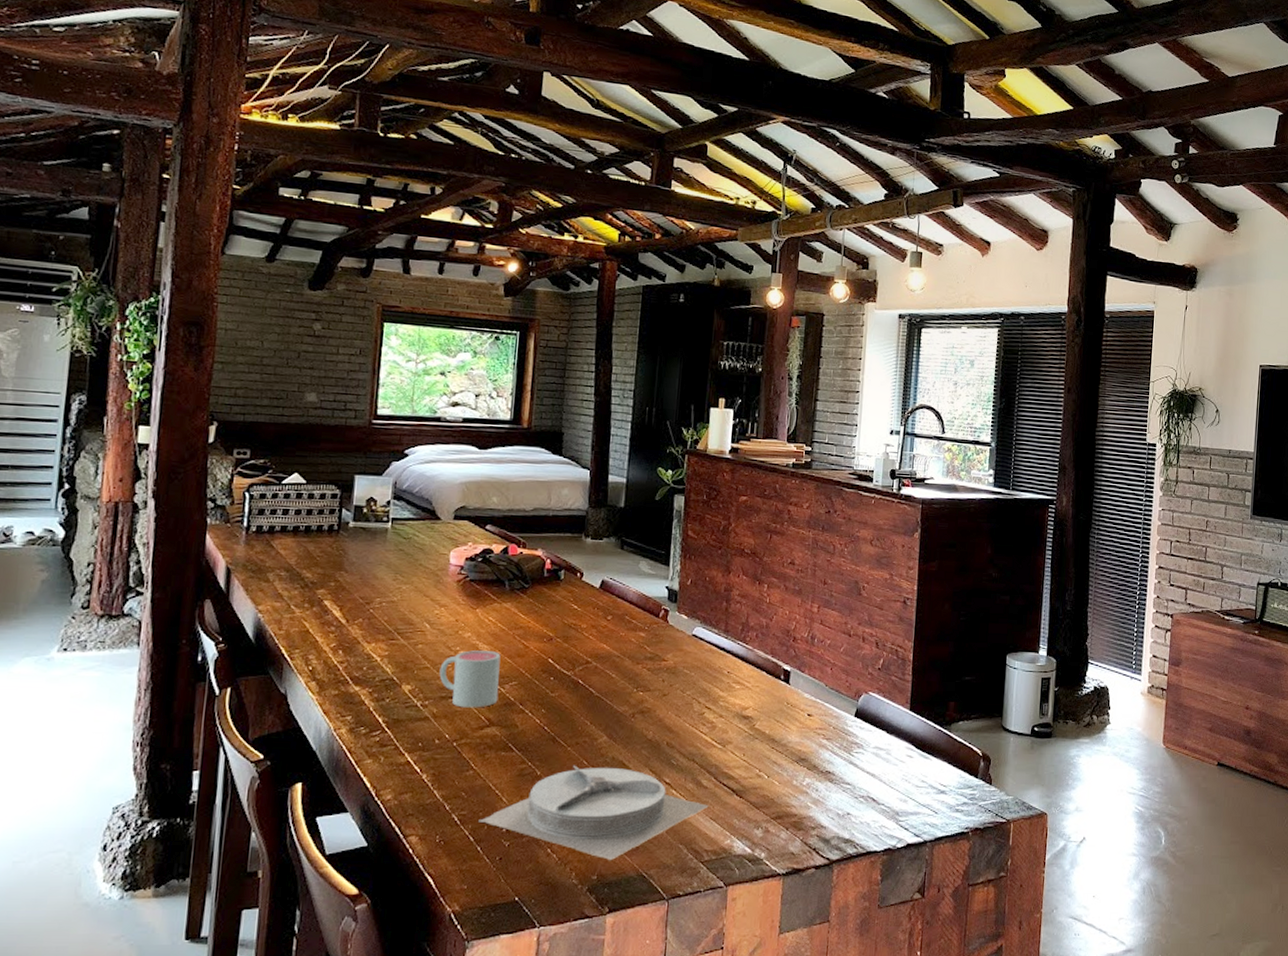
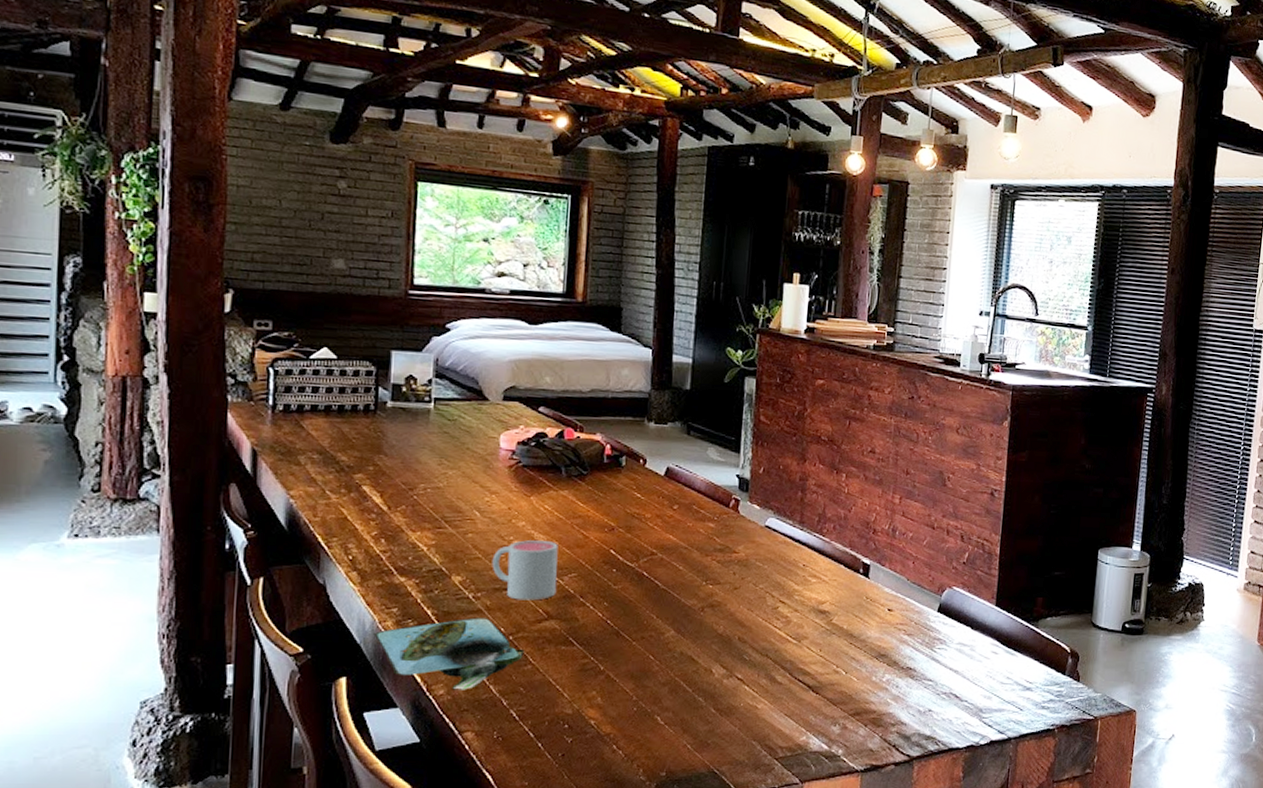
platter: none [328,725,467,795] -> present [373,617,525,690]
plate: present [478,765,709,860] -> none [538,660,783,756]

